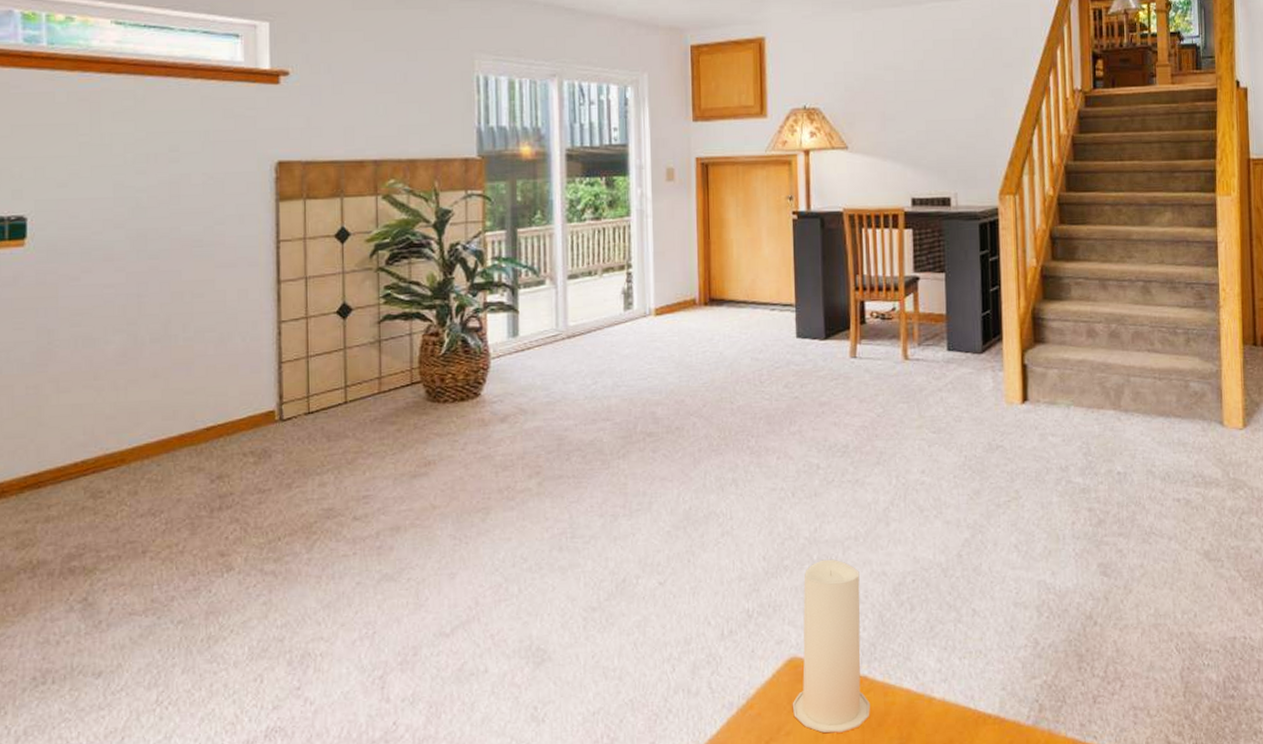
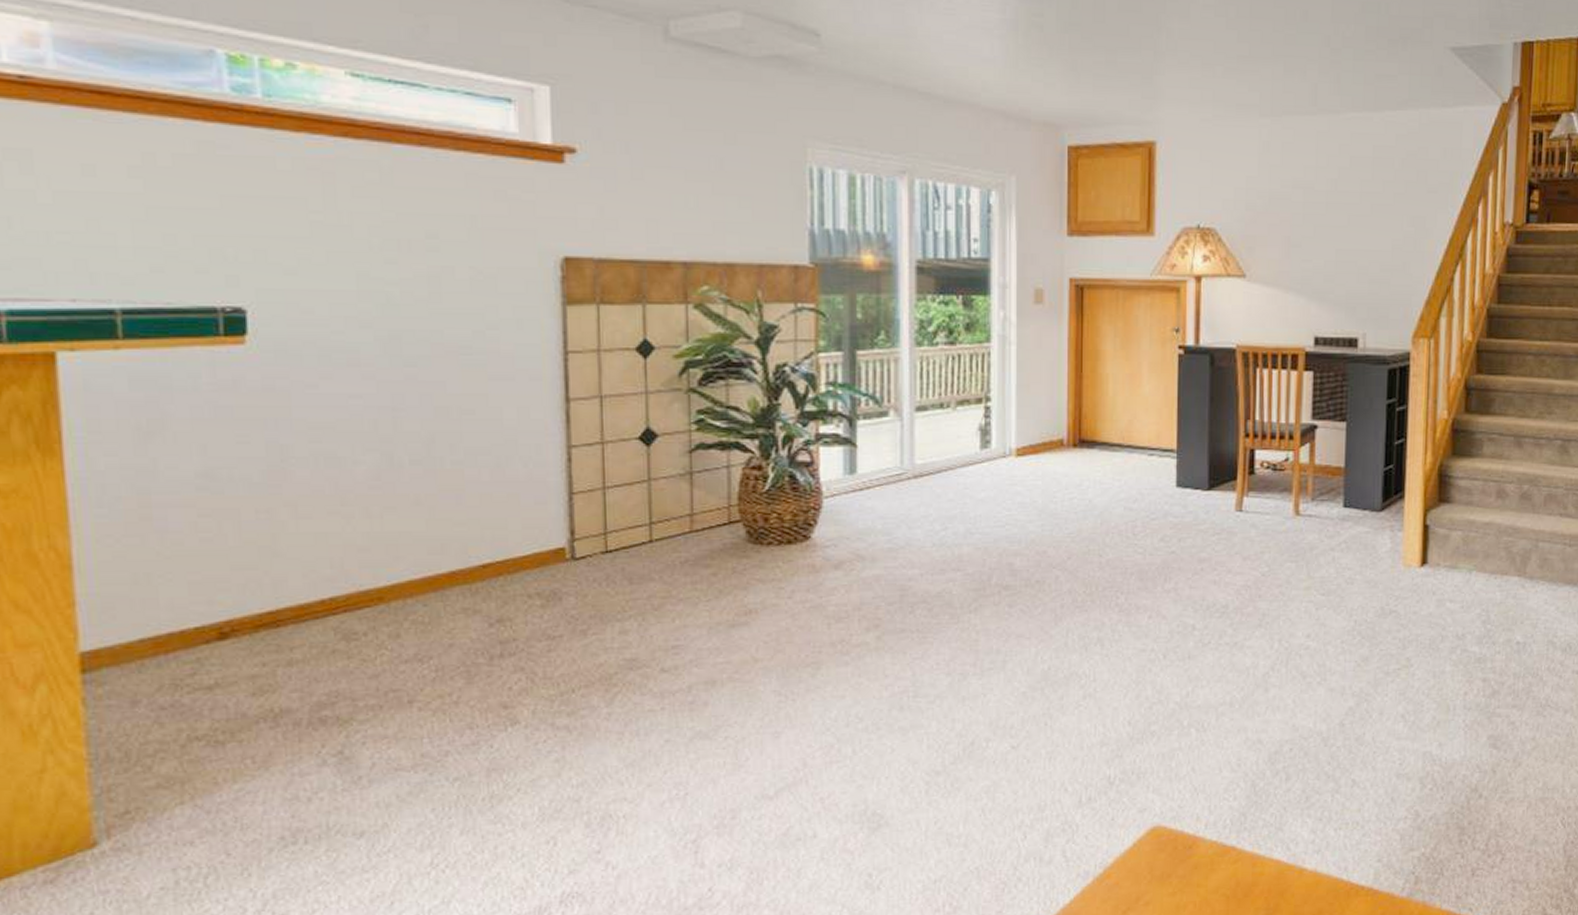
candle: present [792,559,870,733] -> none [1153,725,1237,904]

